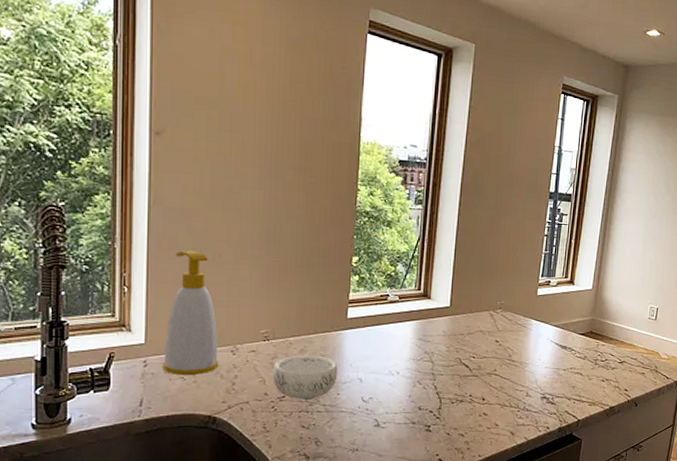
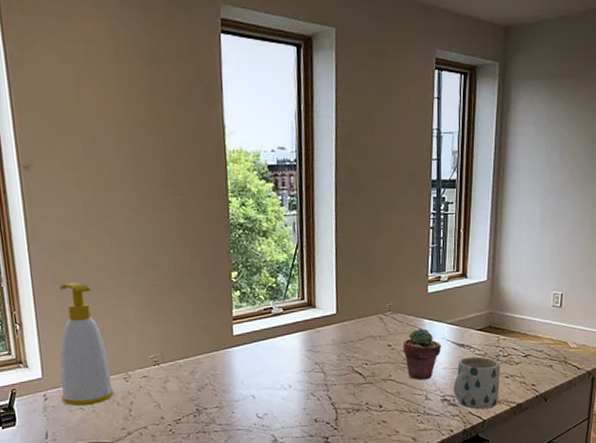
decorative bowl: present [272,355,338,400] -> none [166,376,230,421]
potted succulent: none [509,327,546,377] -> present [403,327,442,381]
mug: none [552,359,598,409] -> present [453,356,501,410]

